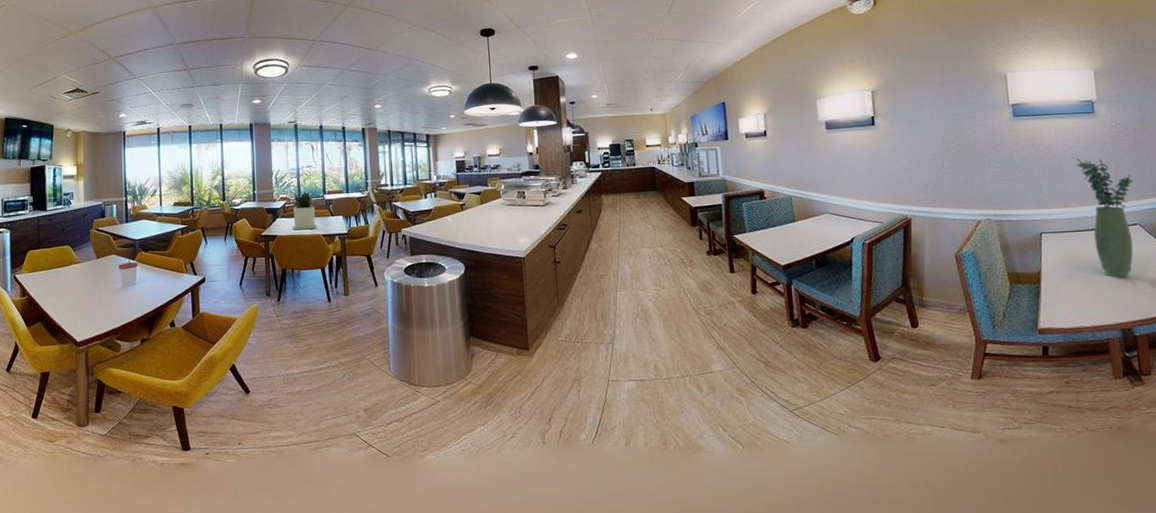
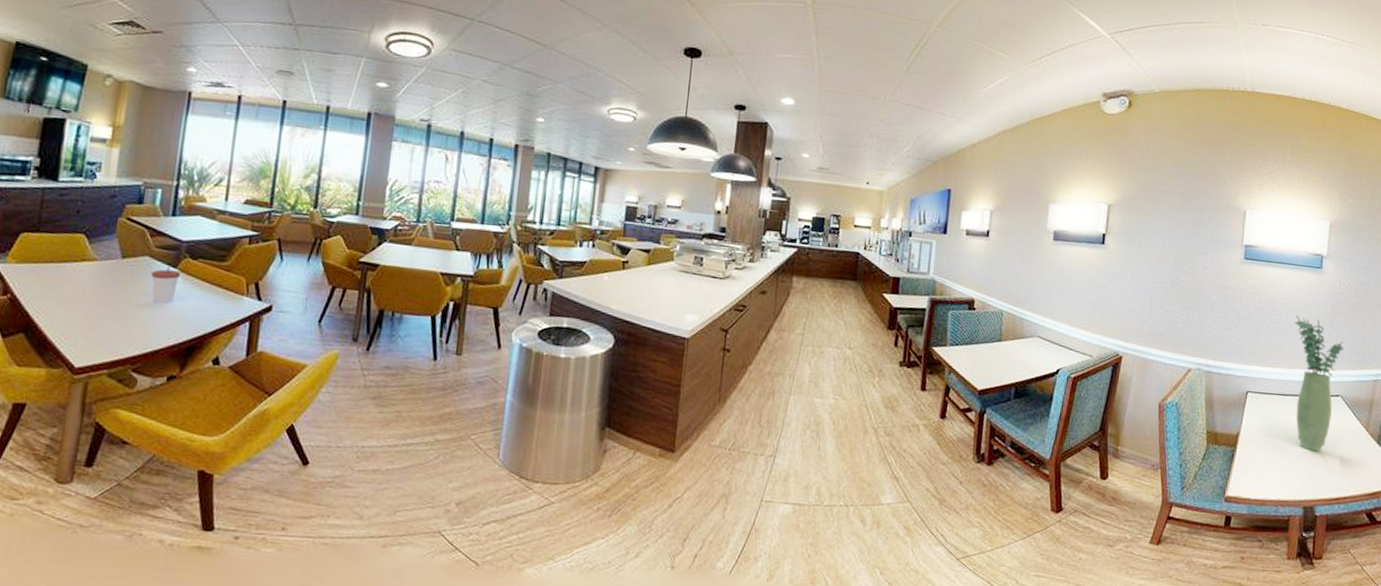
planter: present [292,192,318,230] -> none [402,212,437,264]

